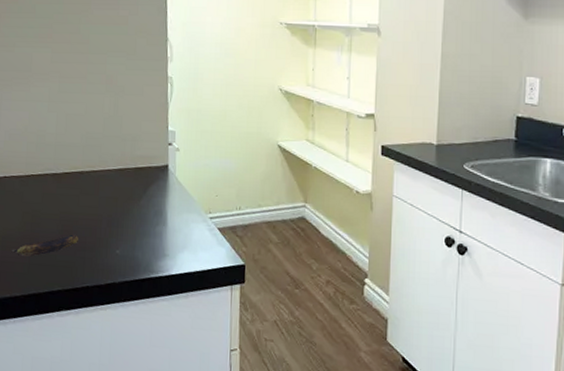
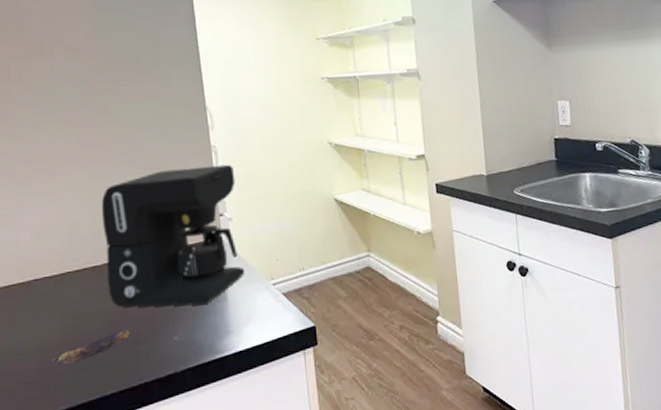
coffee maker: none [64,94,187,225] -> present [101,164,245,308]

